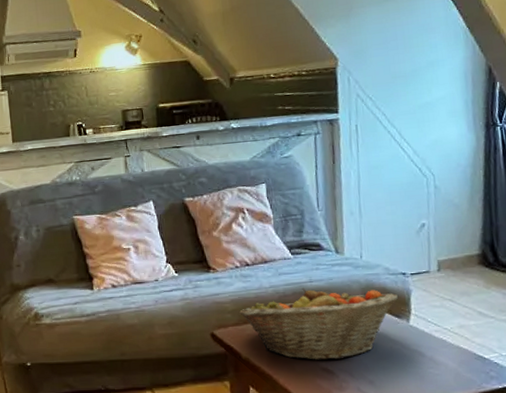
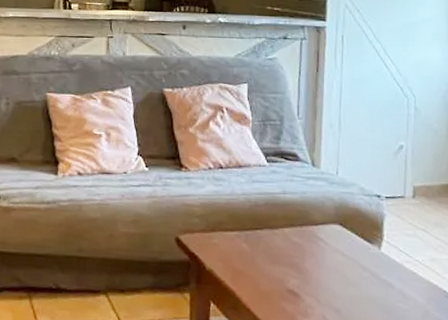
fruit basket: present [239,288,398,360] -> none [208,199,371,282]

